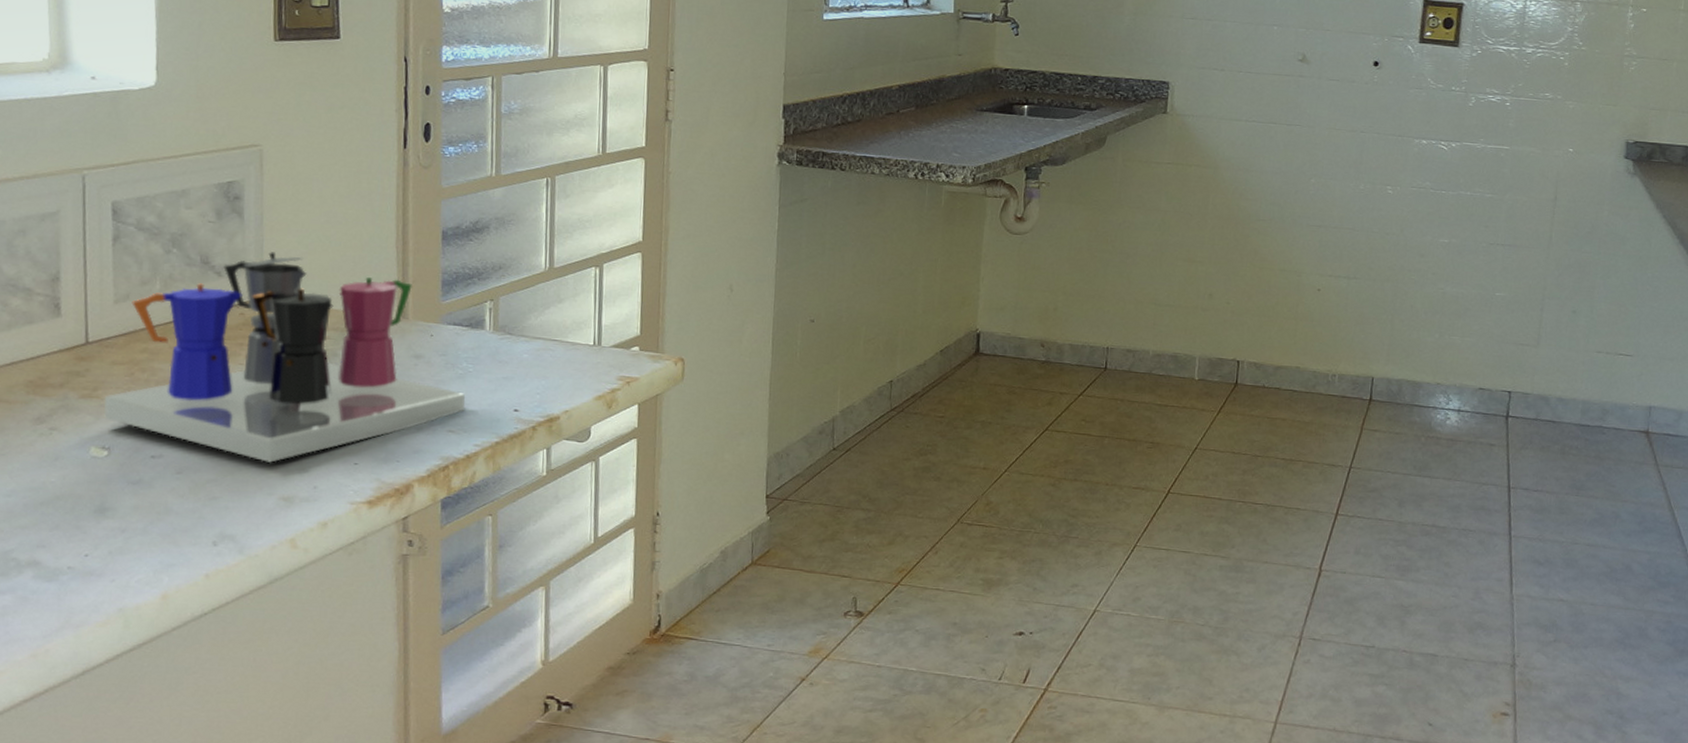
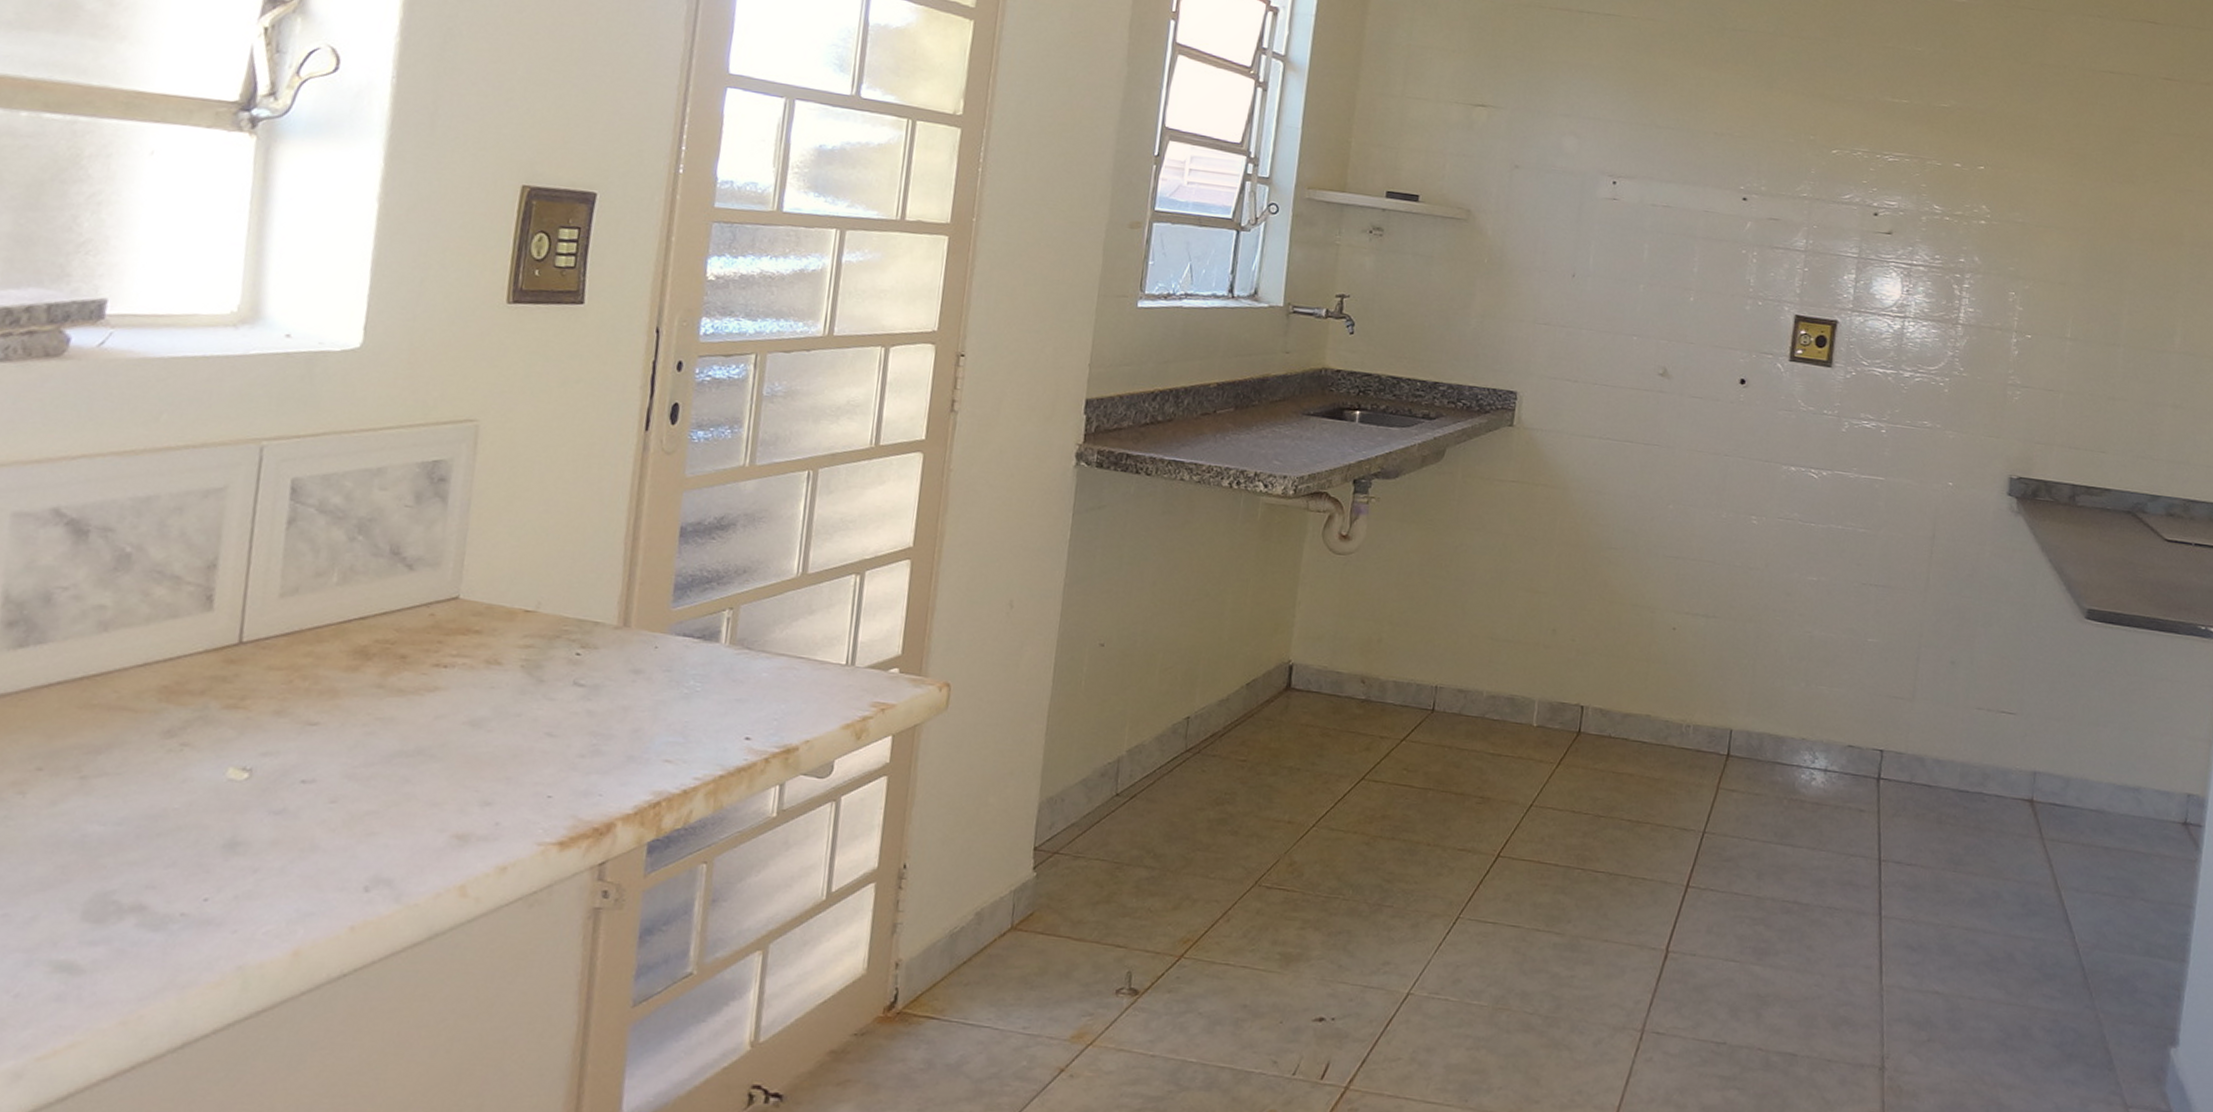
coffee maker: present [103,252,466,464] -> none [249,543,689,794]

